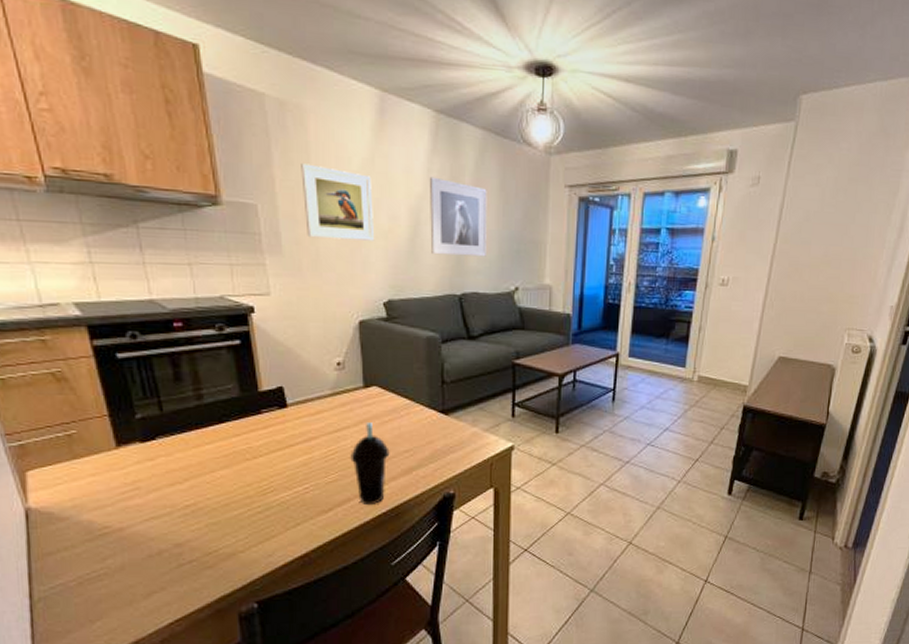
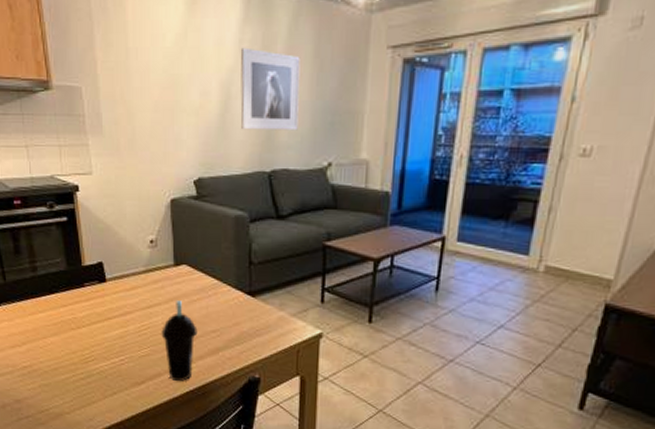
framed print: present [301,163,375,241] -> none [120,44,187,118]

